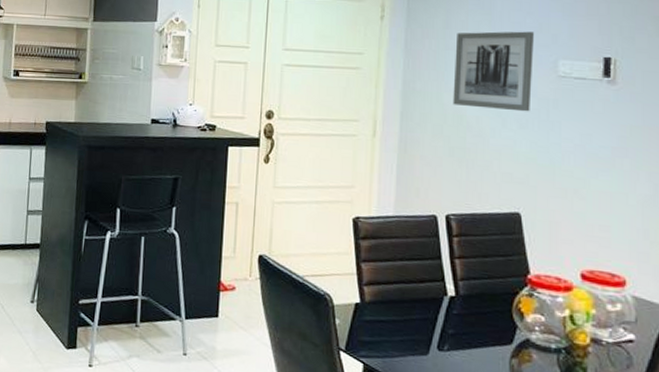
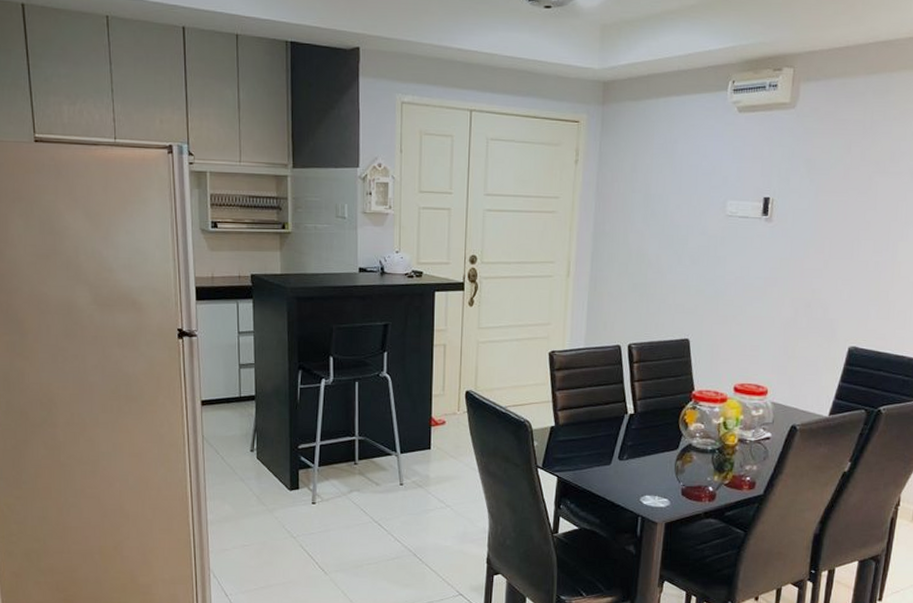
wall art: present [452,31,534,112] -> none [637,174,708,249]

